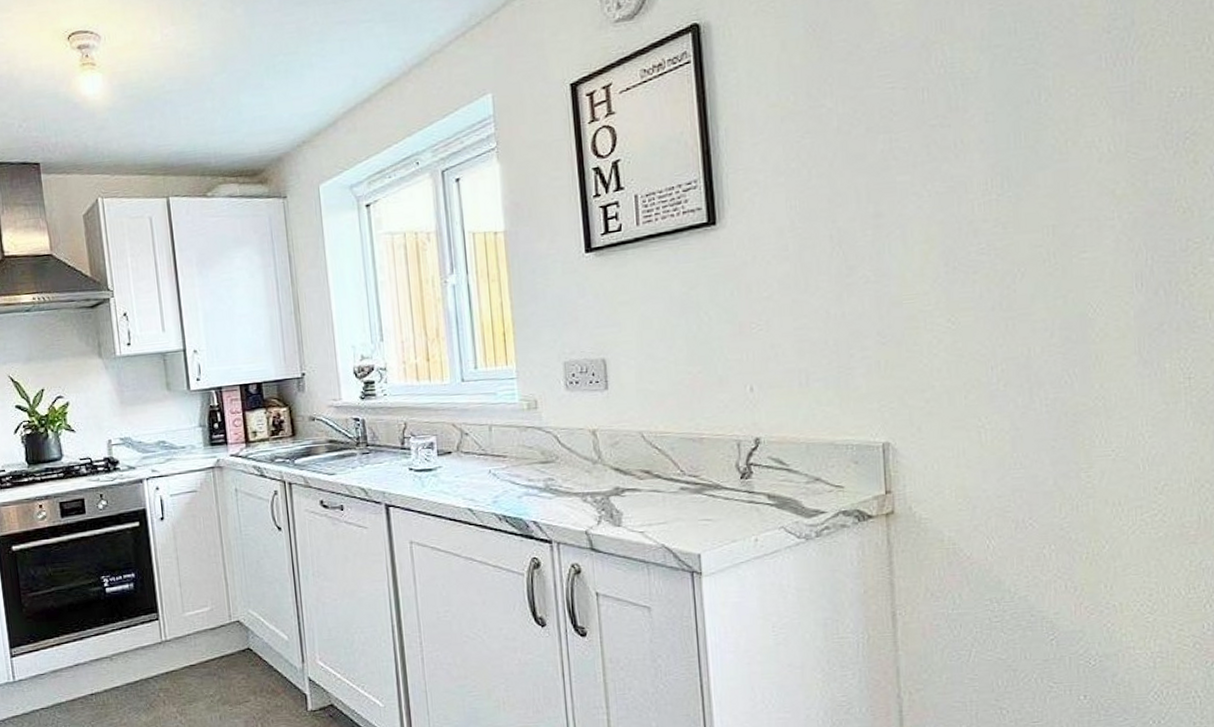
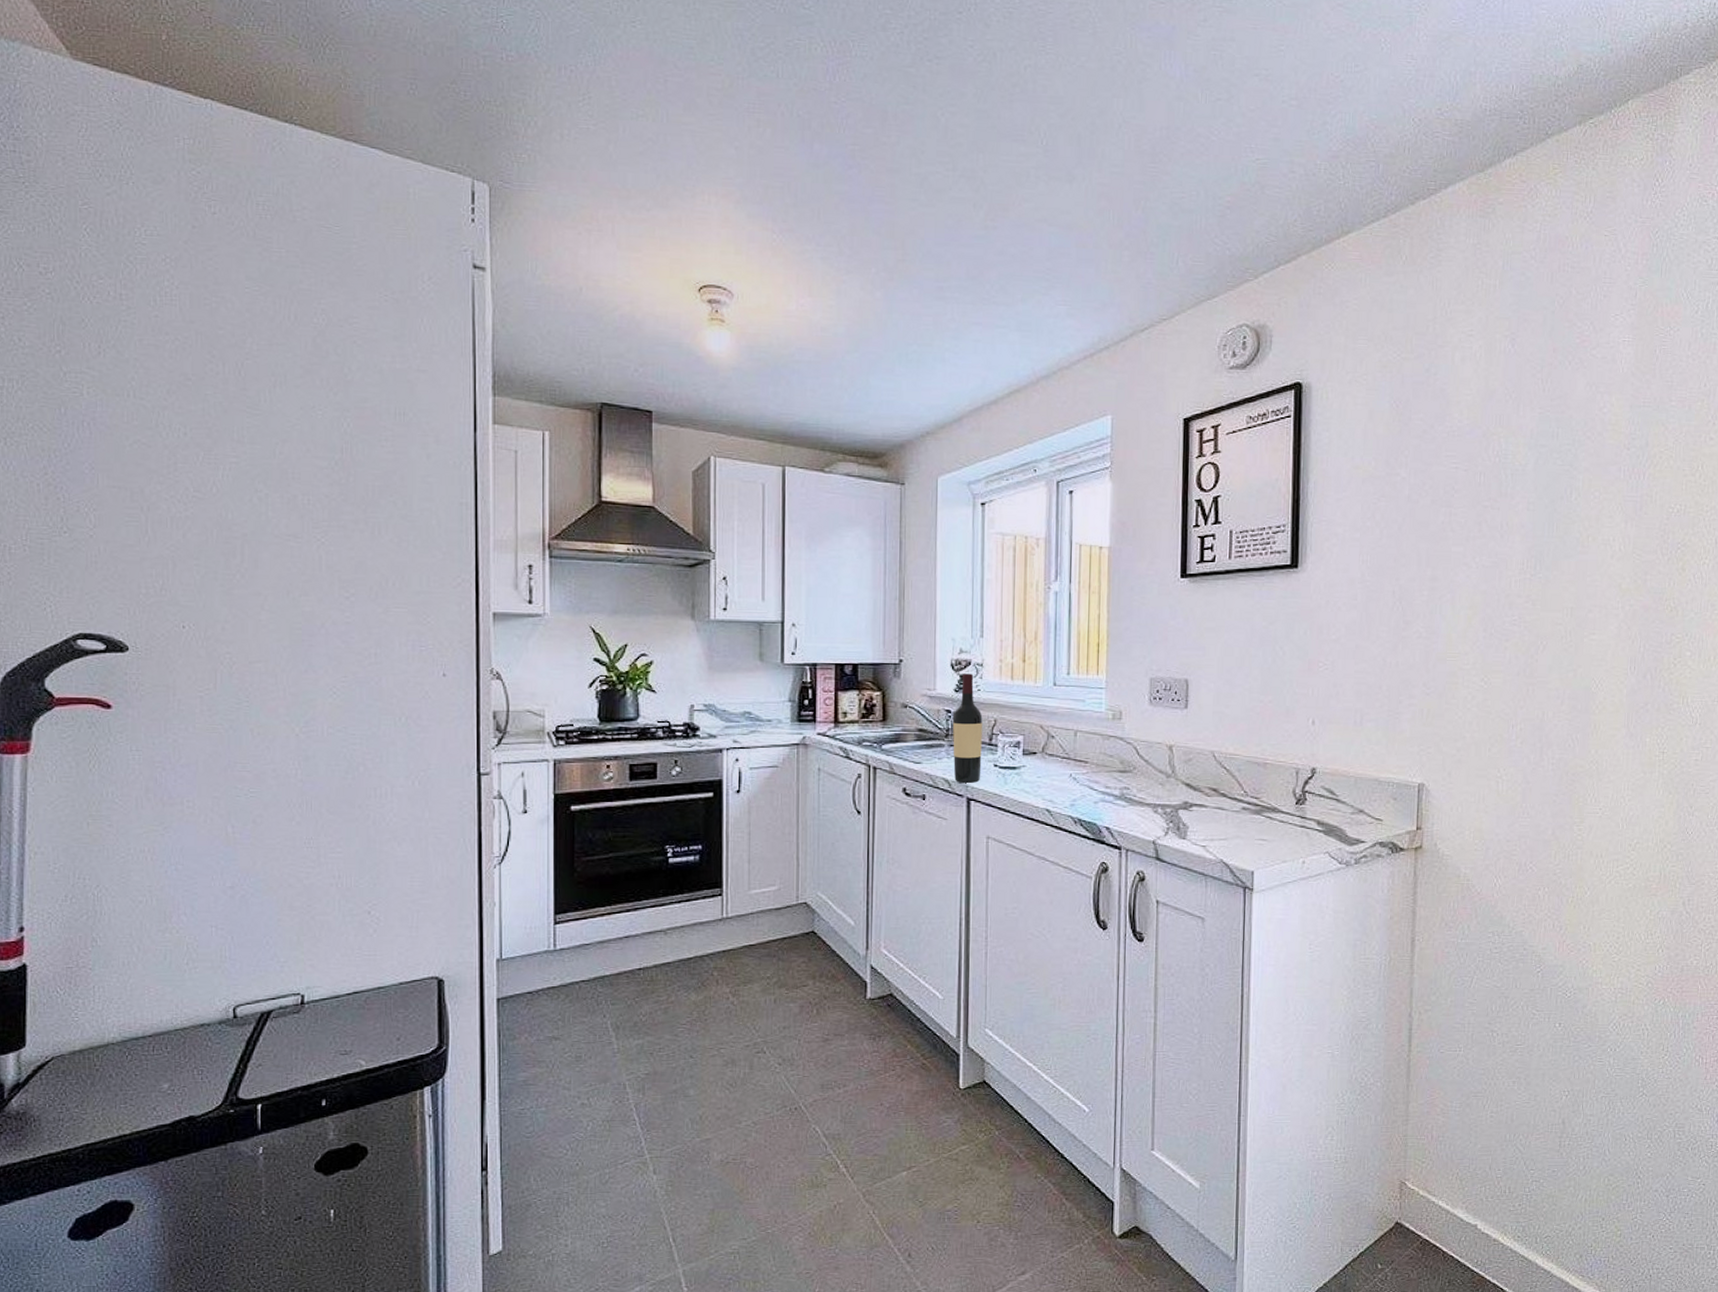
wine bottle: none [362,379,397,491] -> present [953,673,983,784]

